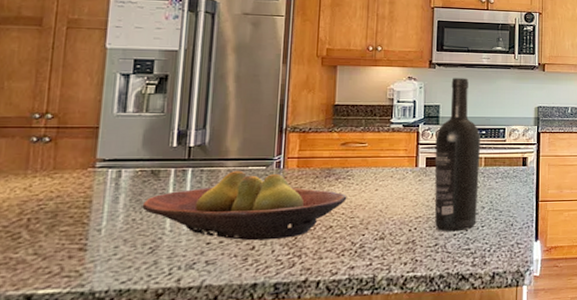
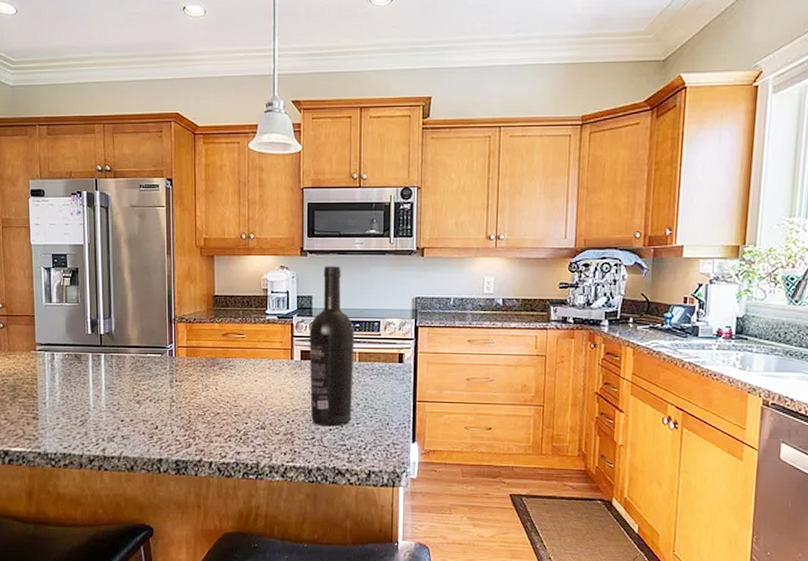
fruit bowl: present [142,170,347,241] -> none [71,356,230,422]

